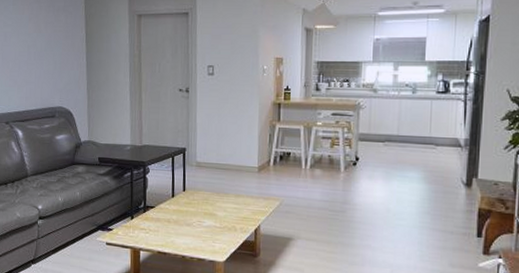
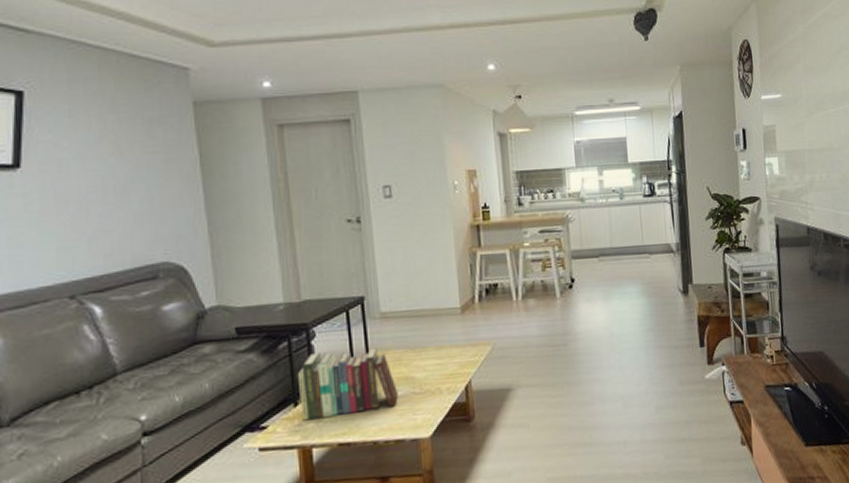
books: none [134,183,203,234] -> present [297,347,398,421]

